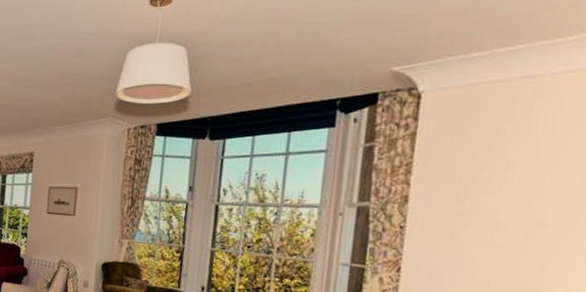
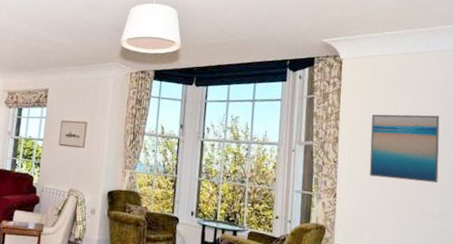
wall art: none [453,161,579,255] -> present [369,114,440,184]

